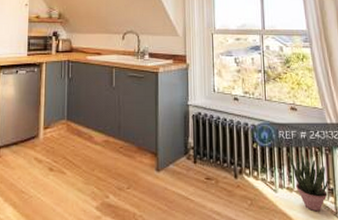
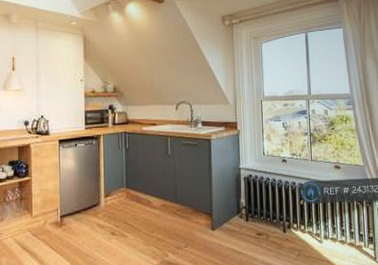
potted plant: present [287,152,329,212] -> none [331,205,369,258]

